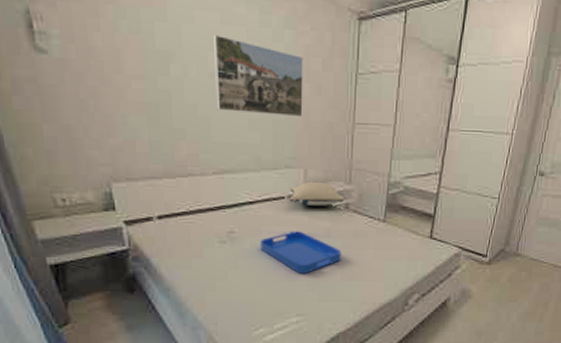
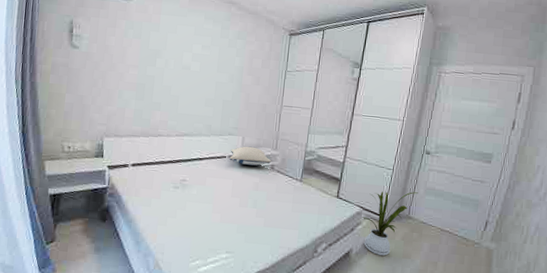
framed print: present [212,34,303,118] -> none [184,40,249,99]
serving tray: present [260,231,341,275] -> none [204,183,266,219]
house plant: none [461,224,529,301] -> present [362,191,418,256]

